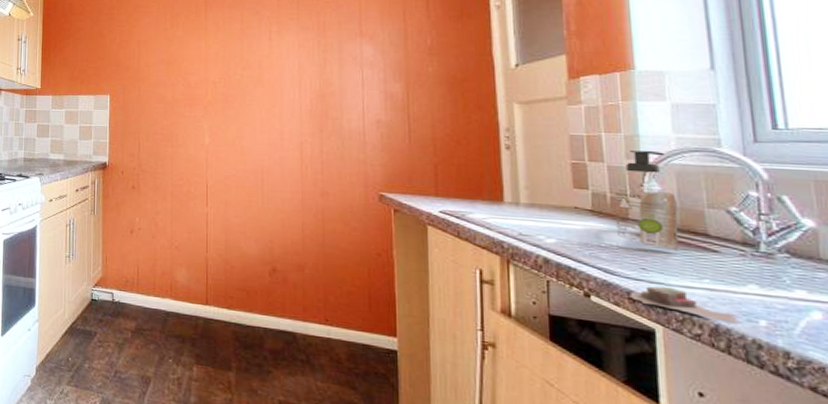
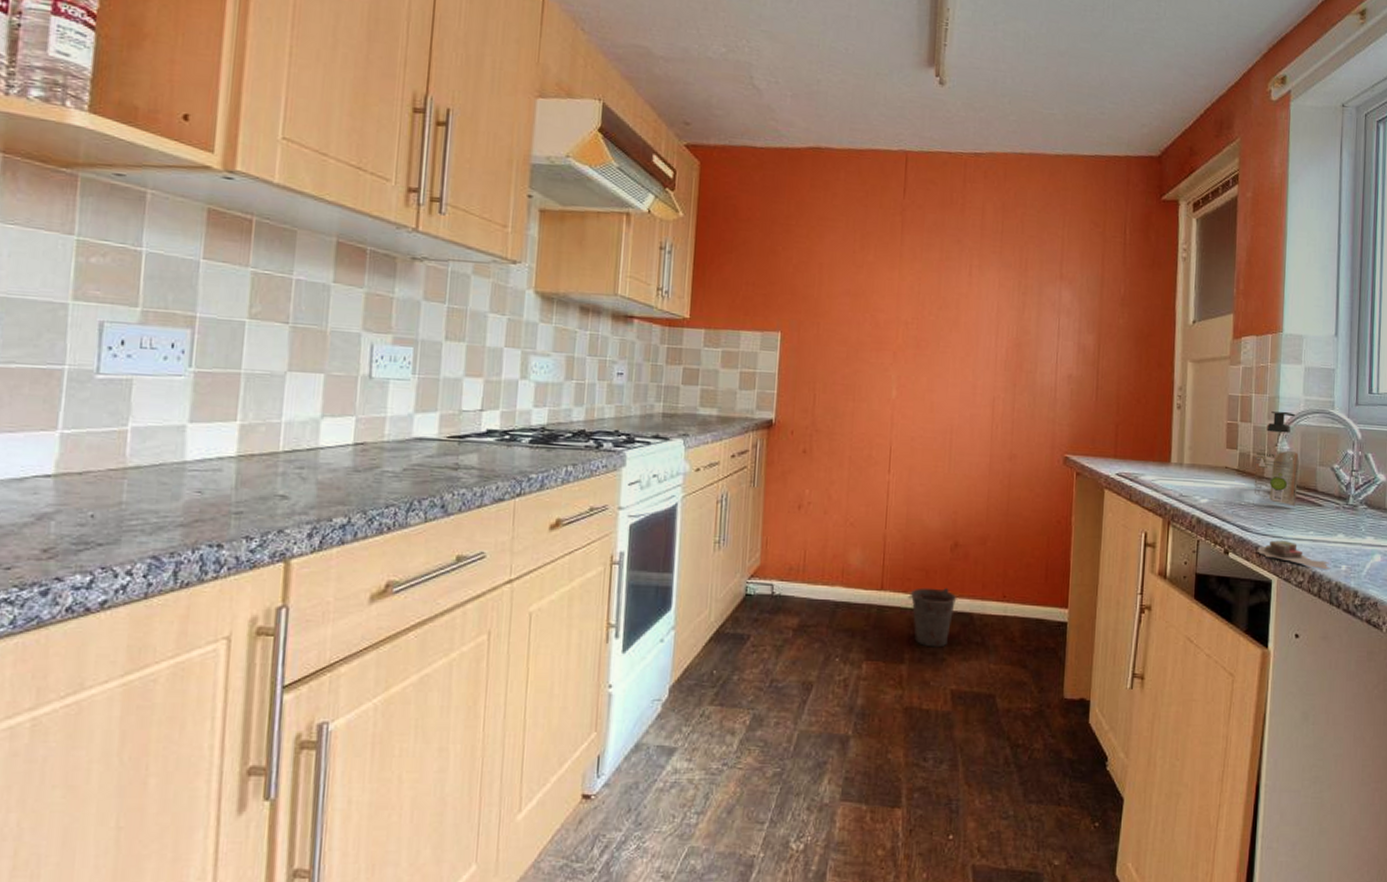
bucket: none [232,305,279,361] -> present [908,587,957,648]

